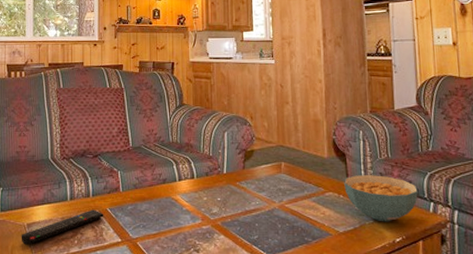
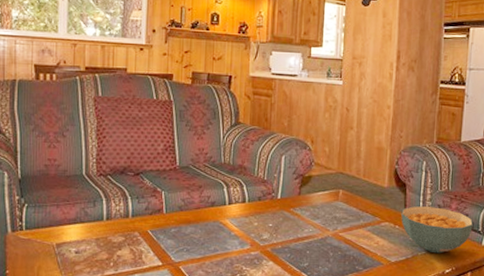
remote control: present [21,209,104,245] -> none [49,231,144,266]

